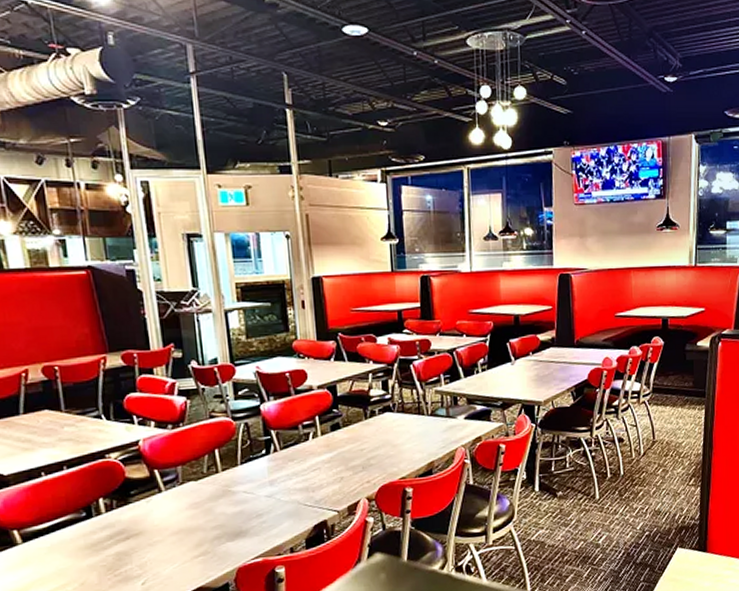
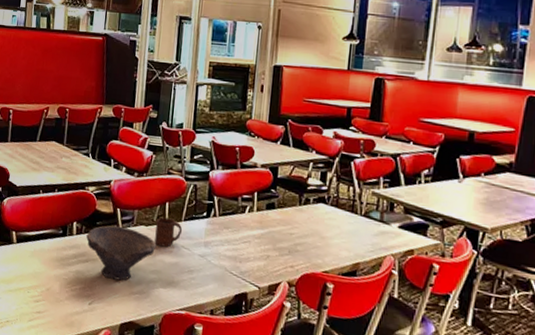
bowl: none [120,488,214,550] -> present [86,225,157,281]
cup: none [207,465,241,499] -> present [154,217,183,247]

